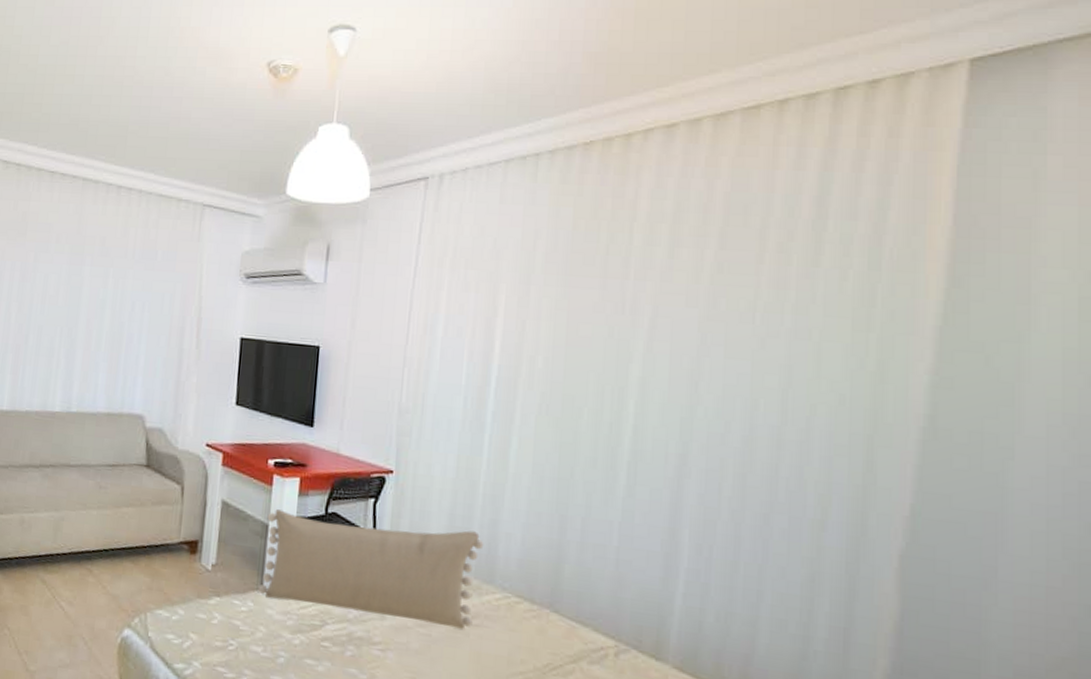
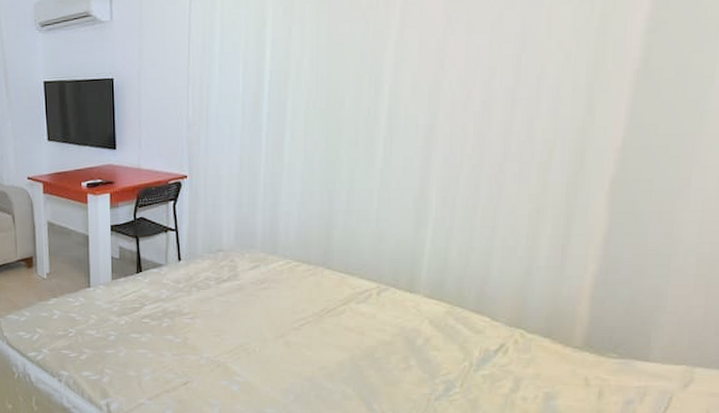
pillow: present [257,509,484,629] -> none [86,215,267,293]

